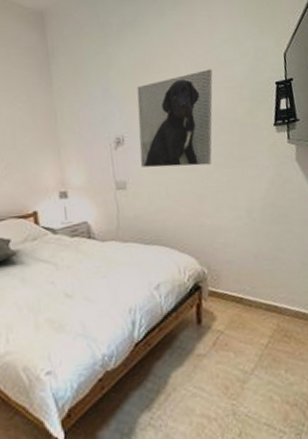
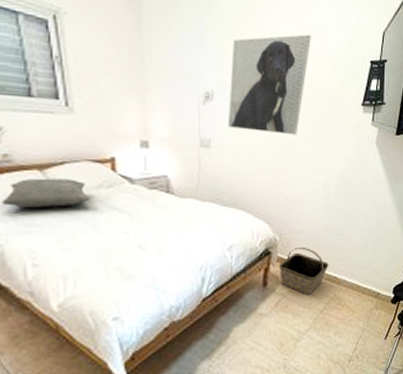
basket: none [212,277,267,329] -> present [279,246,329,295]

